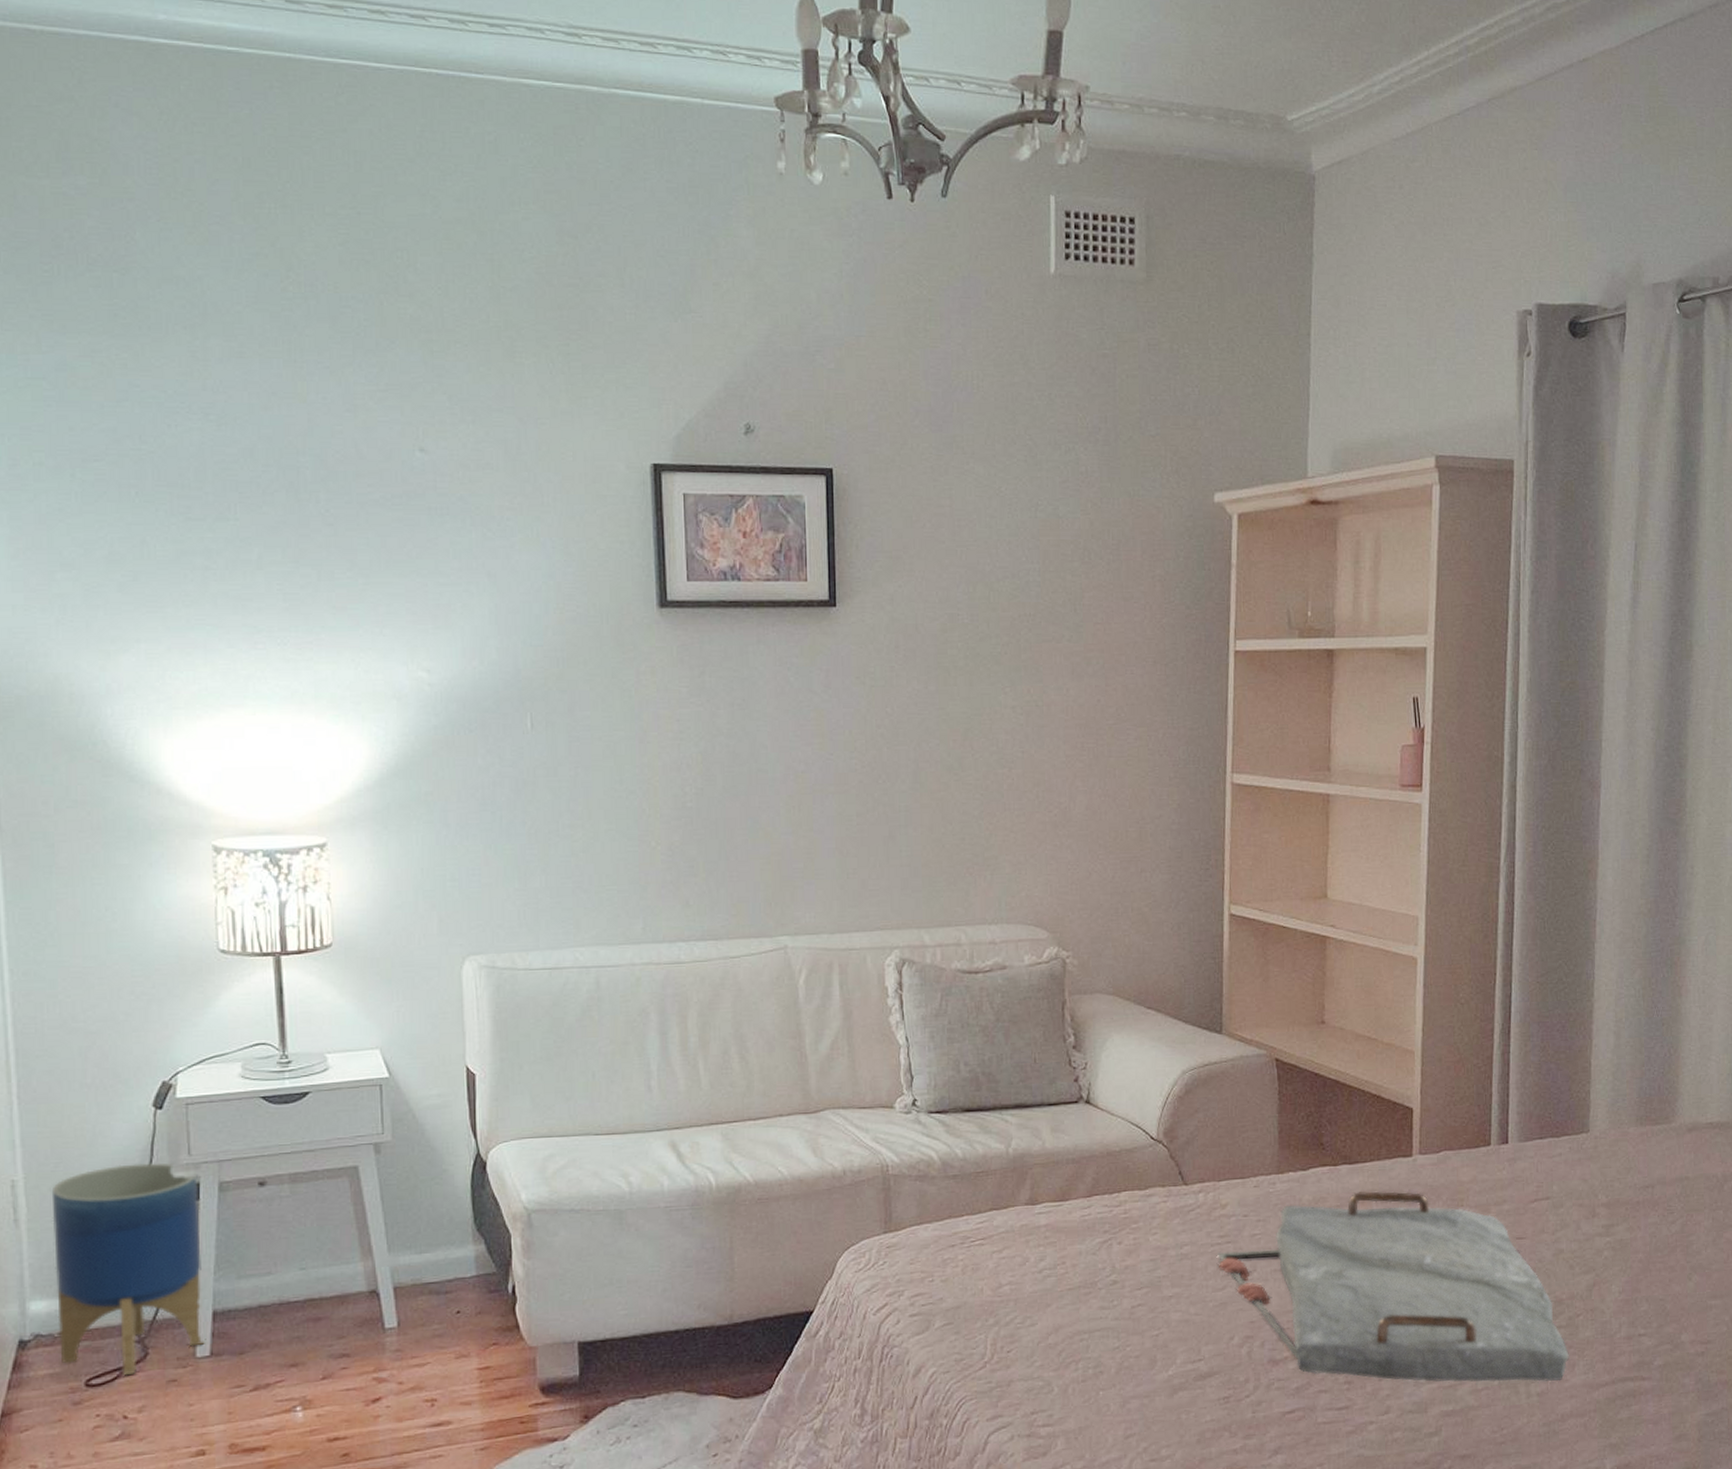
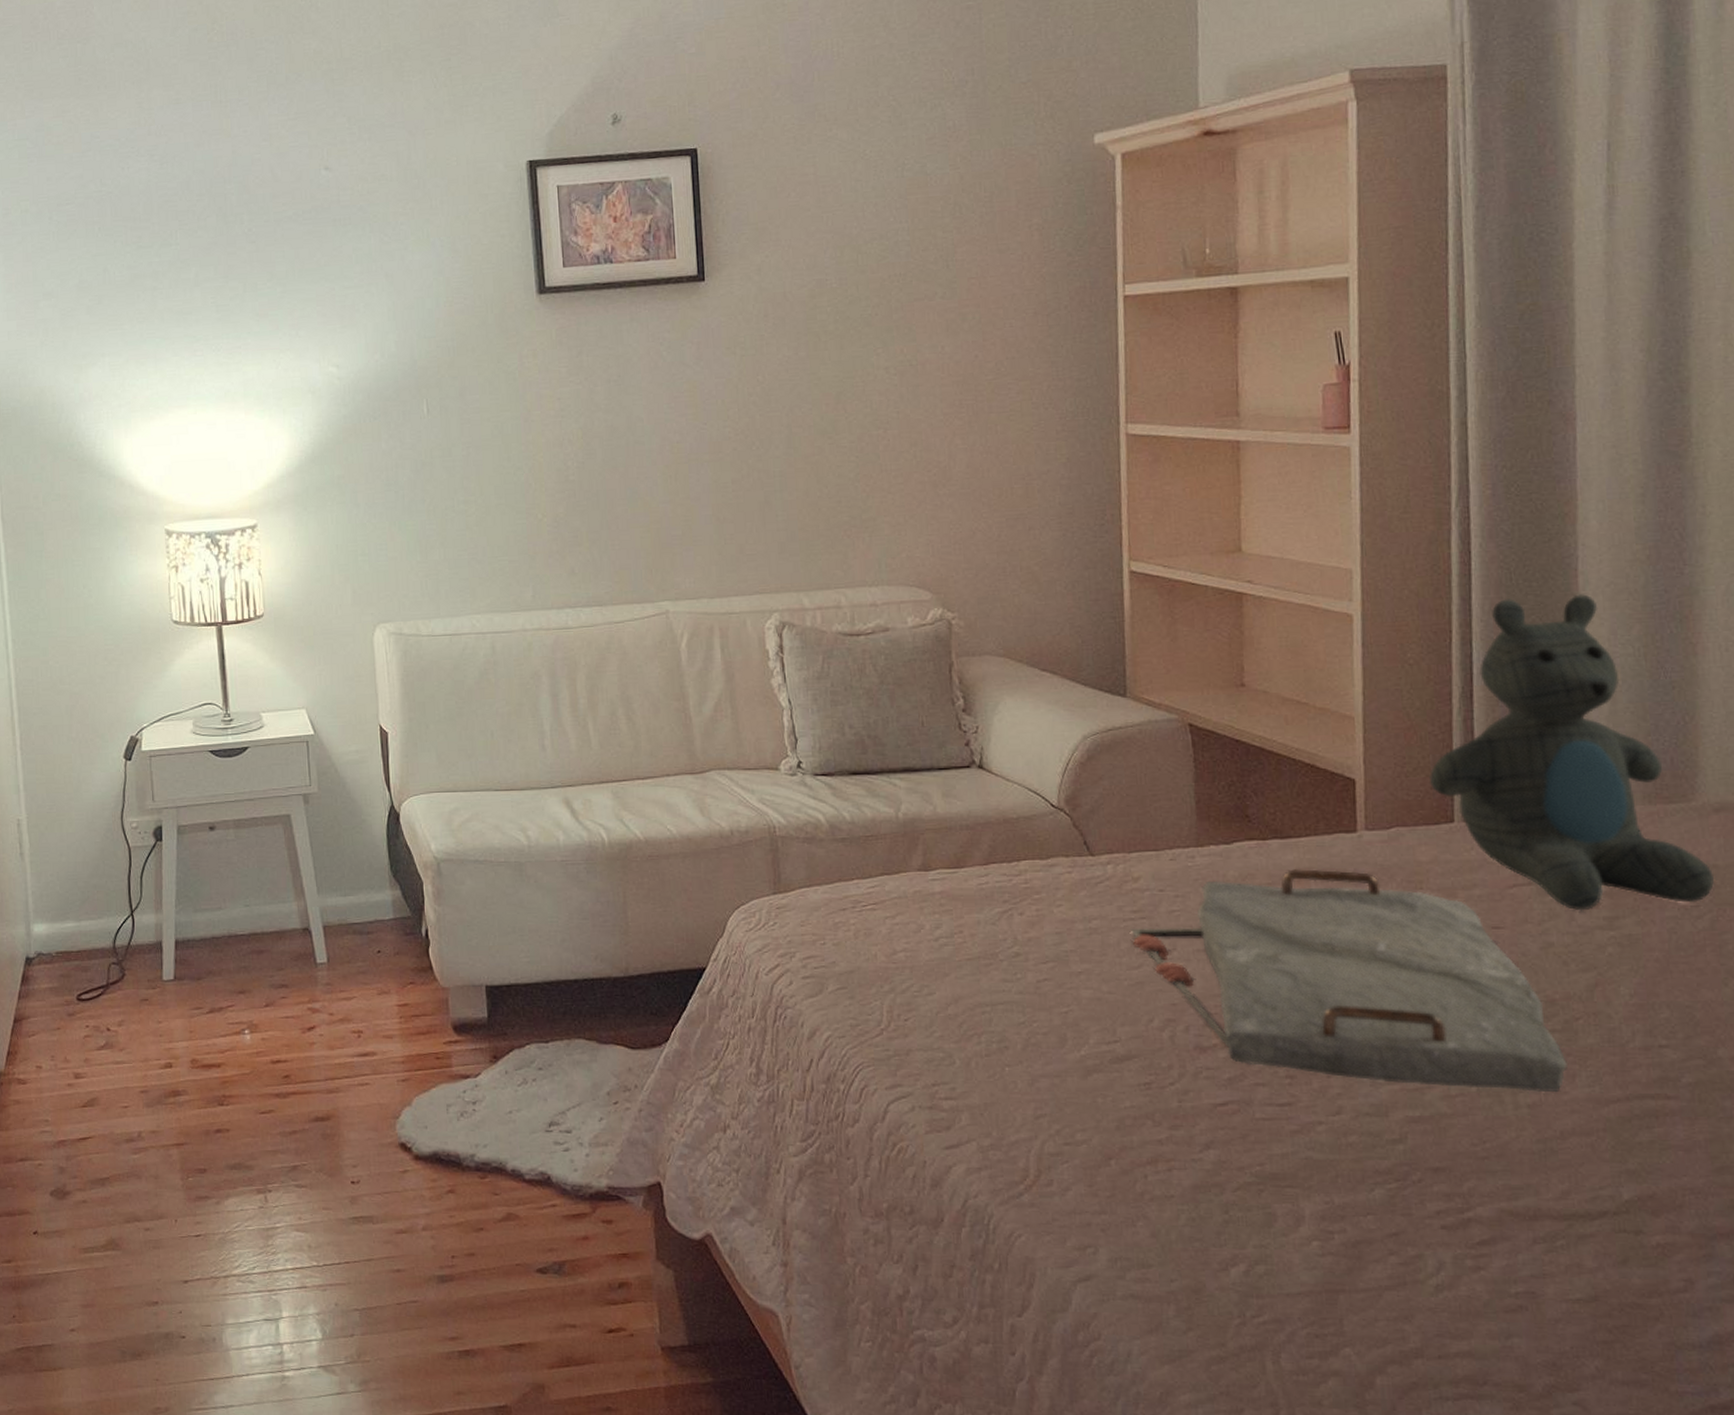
planter: present [51,1163,205,1375] -> none [47,807,170,992]
teddy bear: none [1472,942,1686,1221] -> present [1429,594,1715,911]

